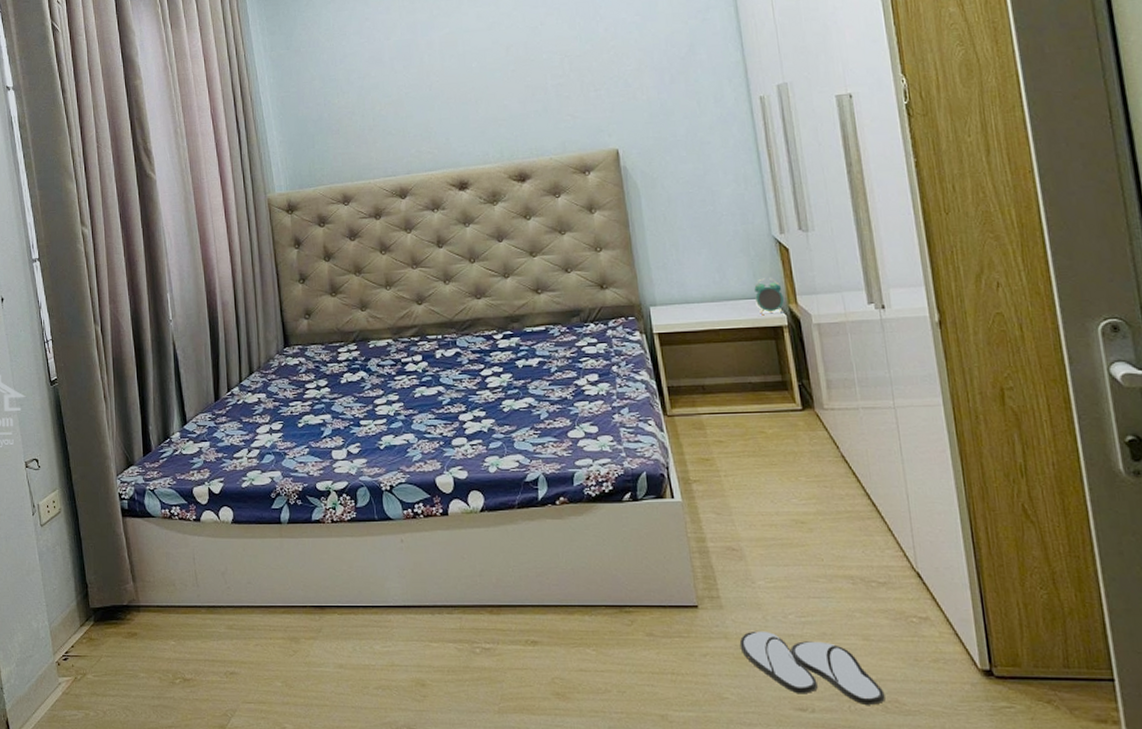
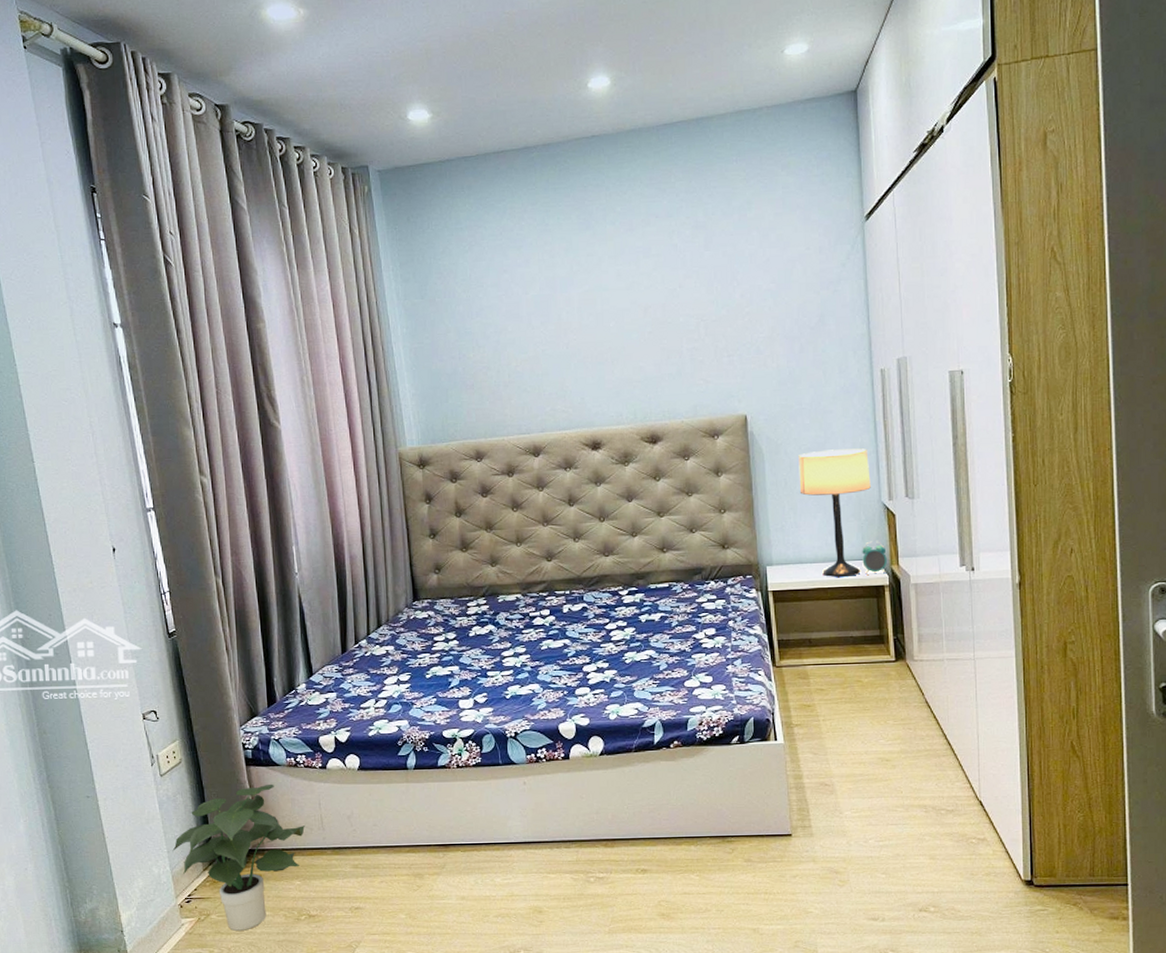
potted plant: none [51,537,180,693] -> present [172,785,306,931]
table lamp: none [677,179,759,318] -> present [798,448,871,577]
slippers: present [739,630,885,705] -> none [825,854,944,913]

